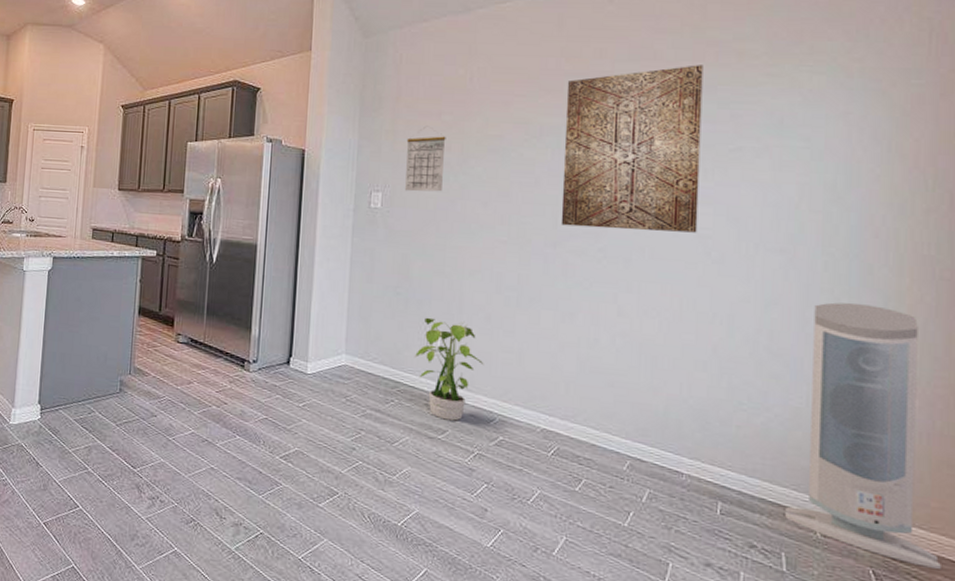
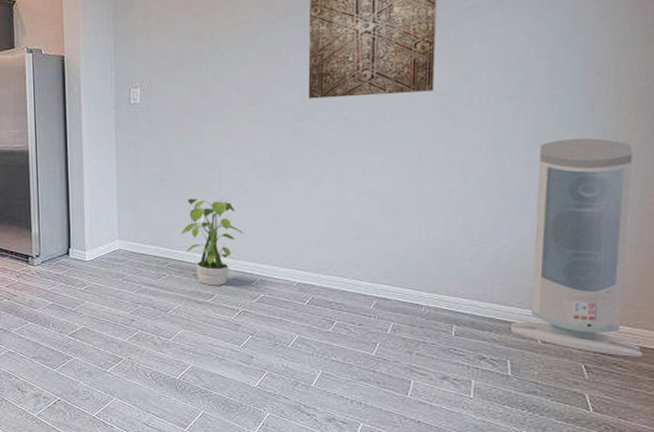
calendar: present [405,127,446,192] -> none [159,20,197,84]

